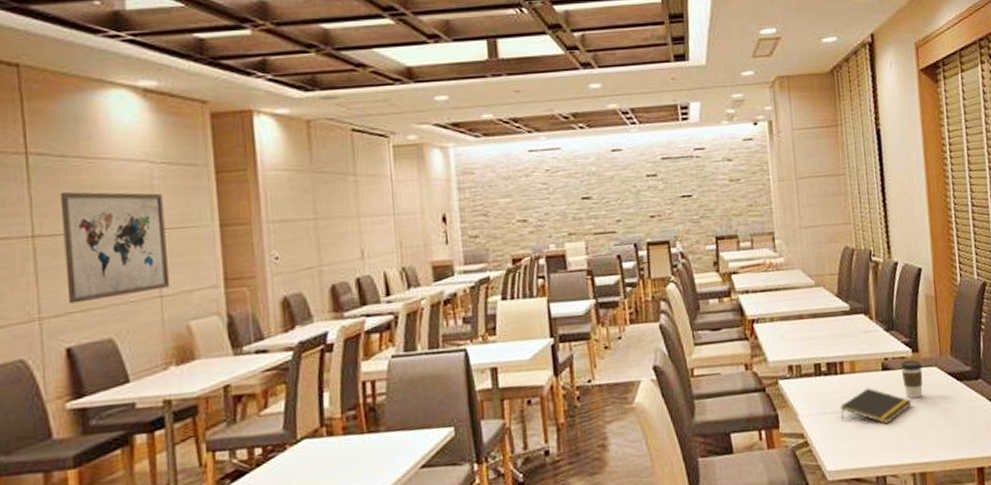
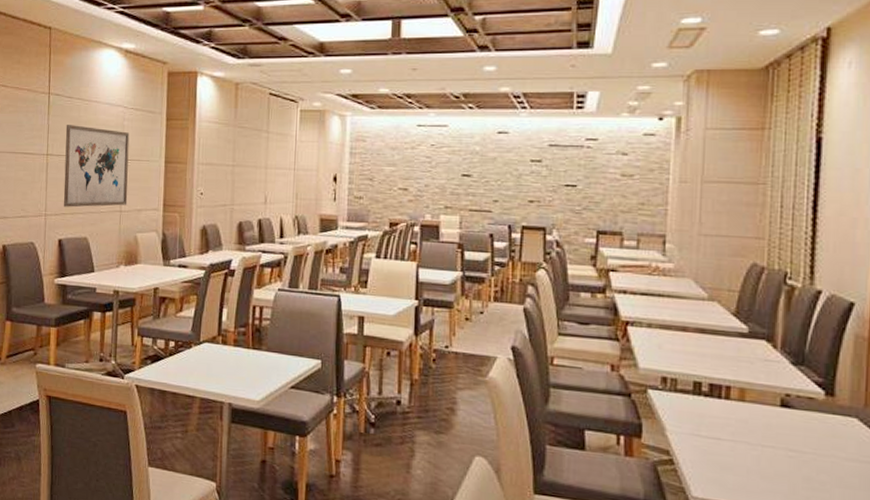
notepad: present [840,388,912,424] -> none [719,421,815,466]
coffee cup: present [900,360,923,398] -> none [806,402,838,447]

